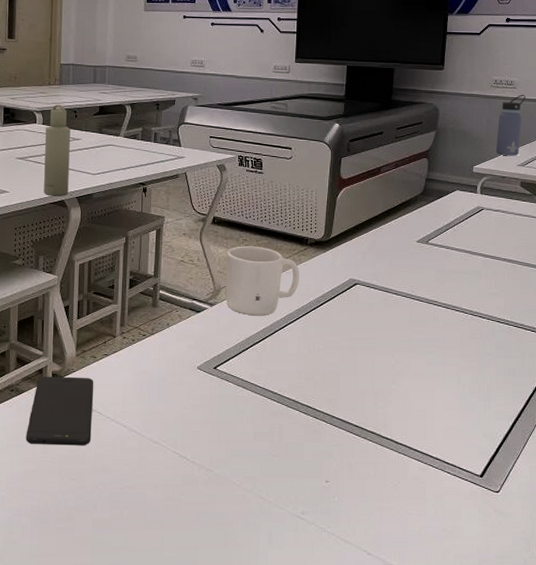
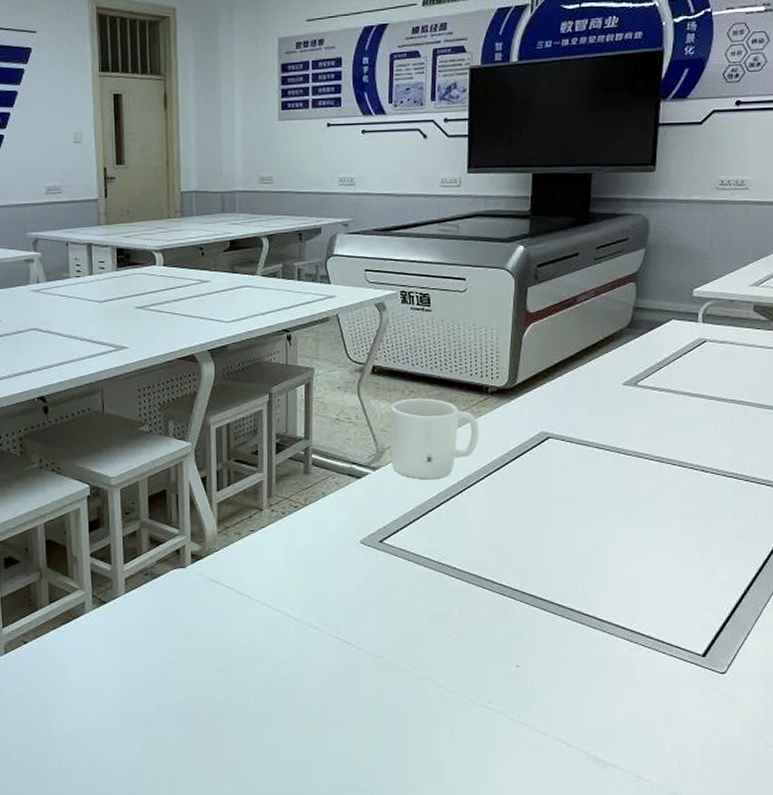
smartphone: present [25,376,94,446] -> none [165,557,240,634]
bottle: present [44,104,71,196] -> none [168,240,199,350]
water bottle: present [495,94,526,157] -> none [721,196,761,275]

